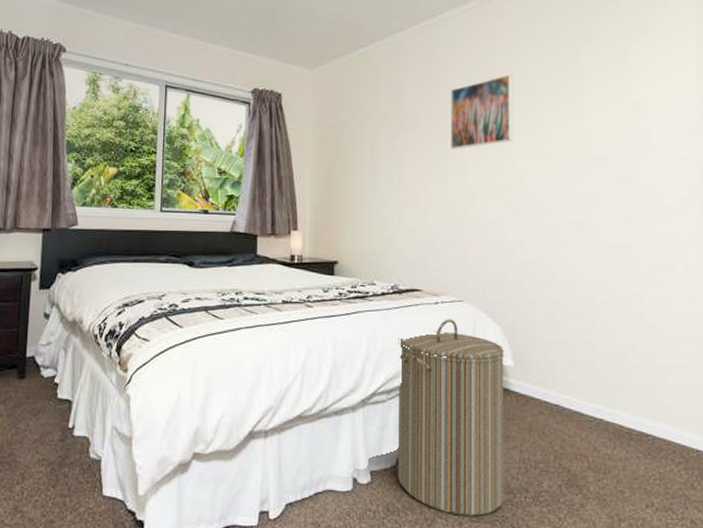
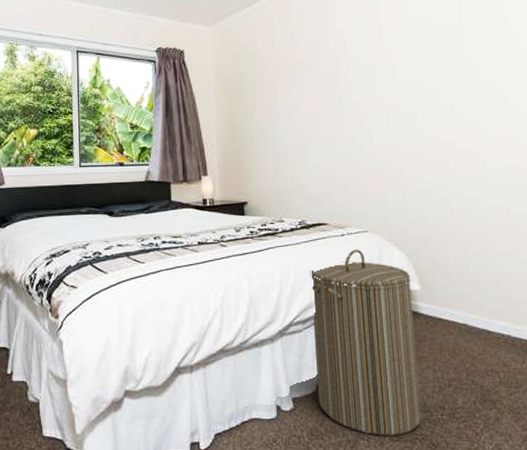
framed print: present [450,75,513,149] -> none [340,18,402,90]

